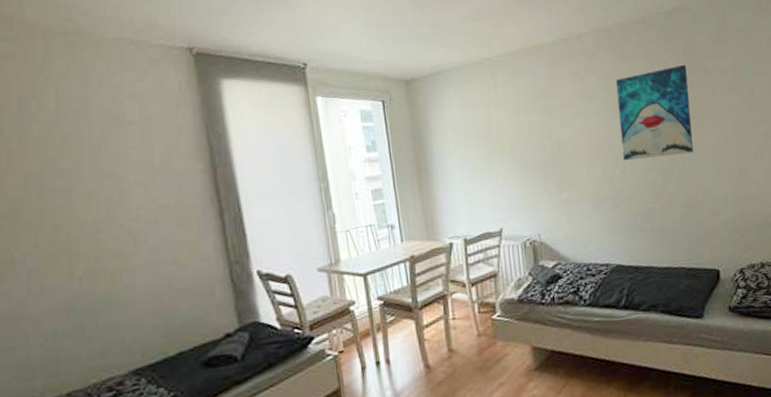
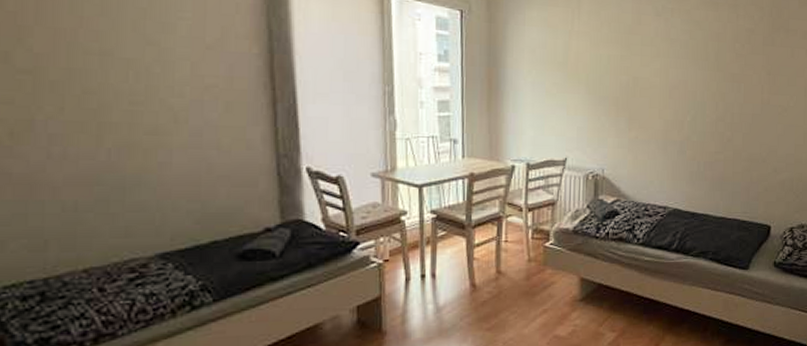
wall art: present [615,64,694,161] -> none [696,21,771,110]

